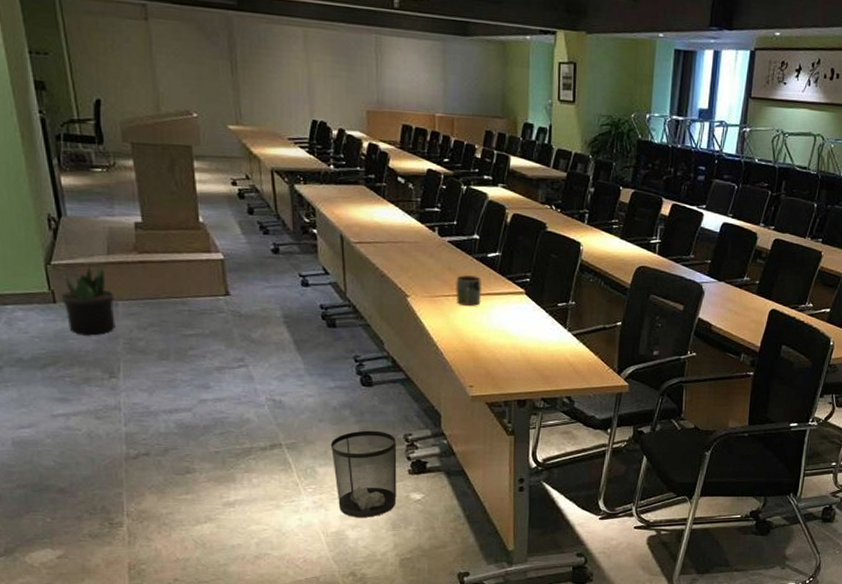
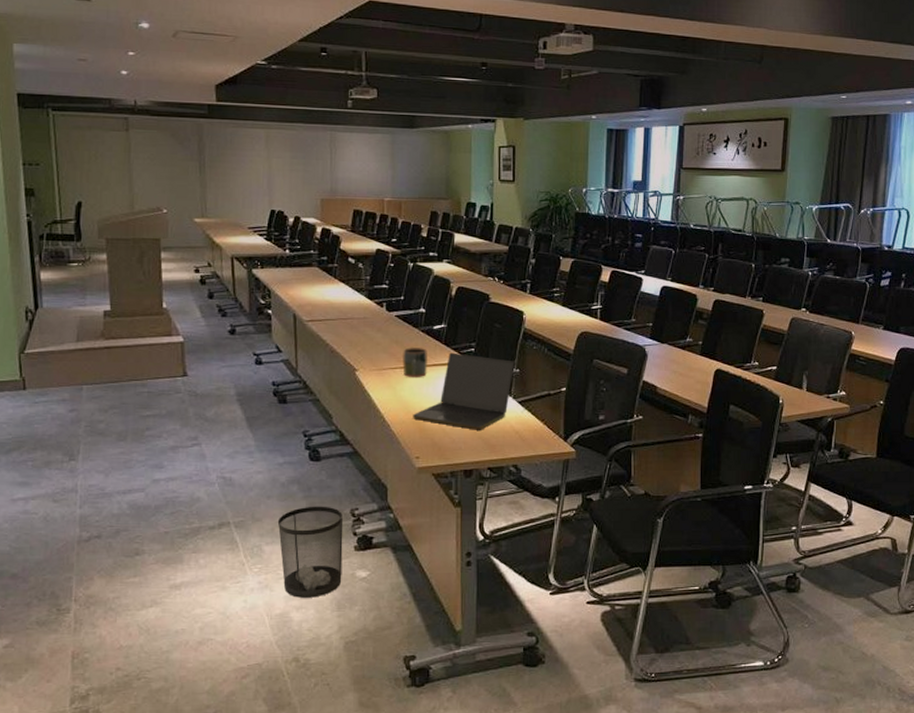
planter: present [58,261,116,335] -> none [31,349,80,419]
laptop: none [466,281,571,361] -> present [413,352,515,430]

